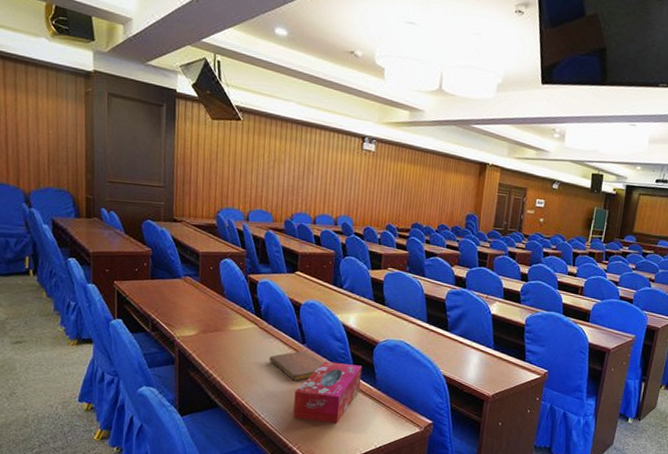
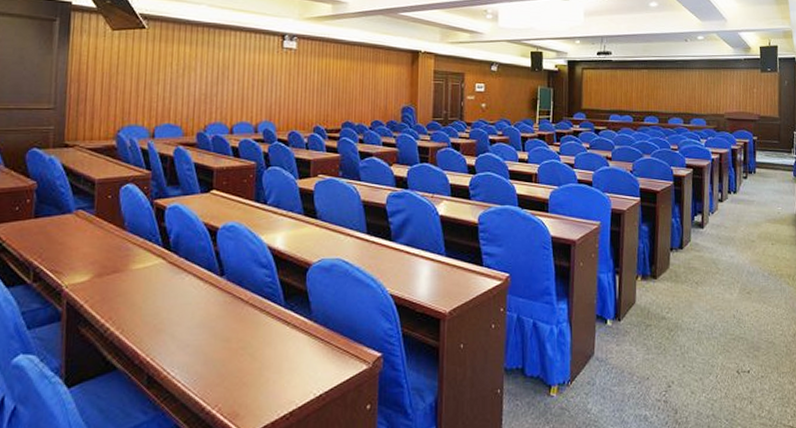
notebook: present [269,350,323,381] -> none [180,284,247,324]
tissue box: present [293,361,363,424] -> none [211,294,294,373]

